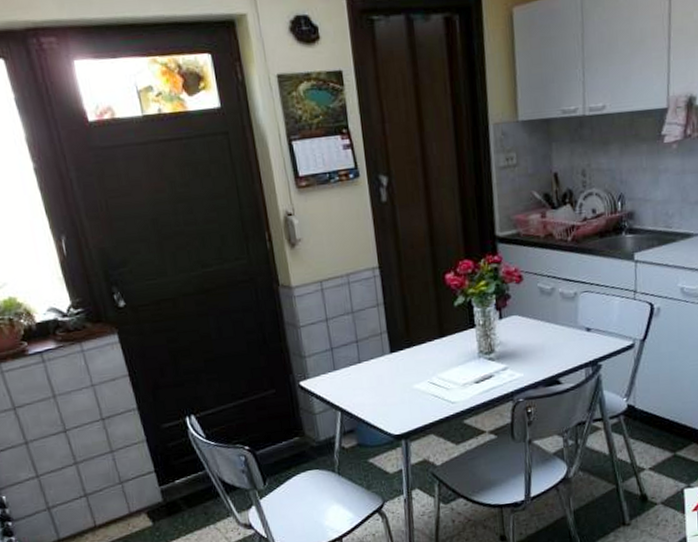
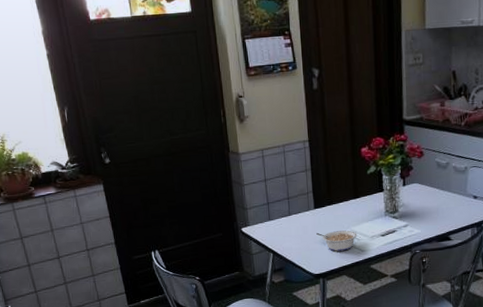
legume: none [394,378,446,405] -> present [316,230,357,252]

